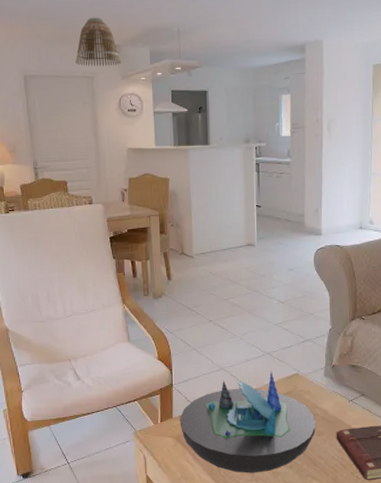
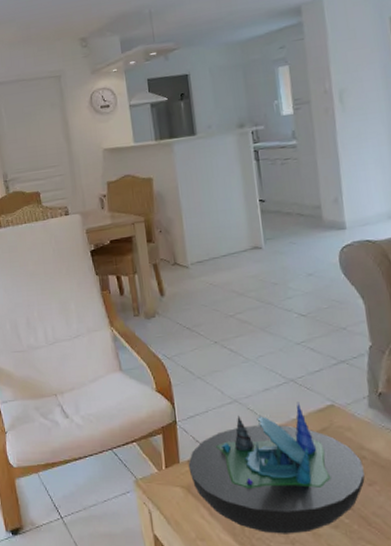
lamp shade: present [76,17,122,67] -> none [40,11,90,65]

